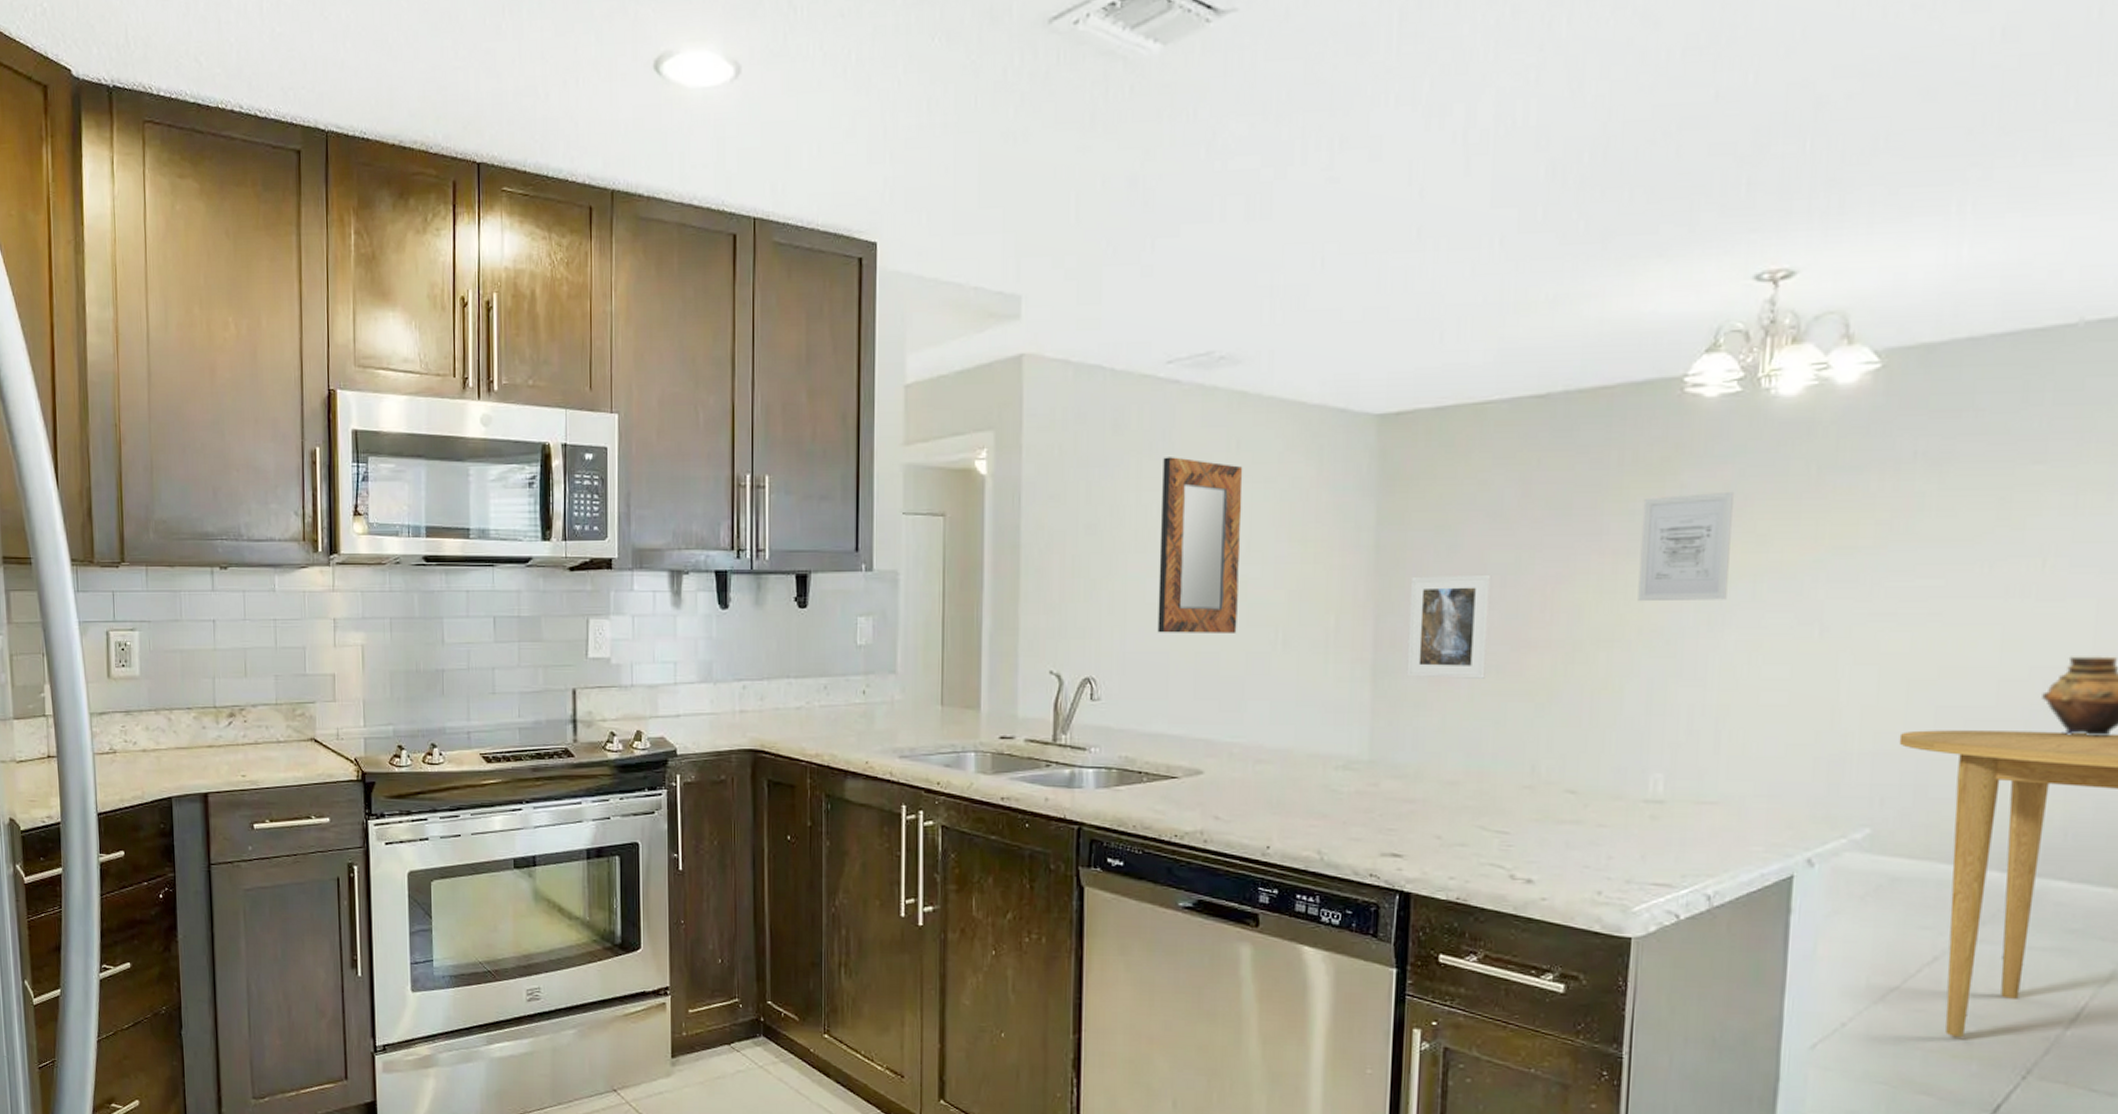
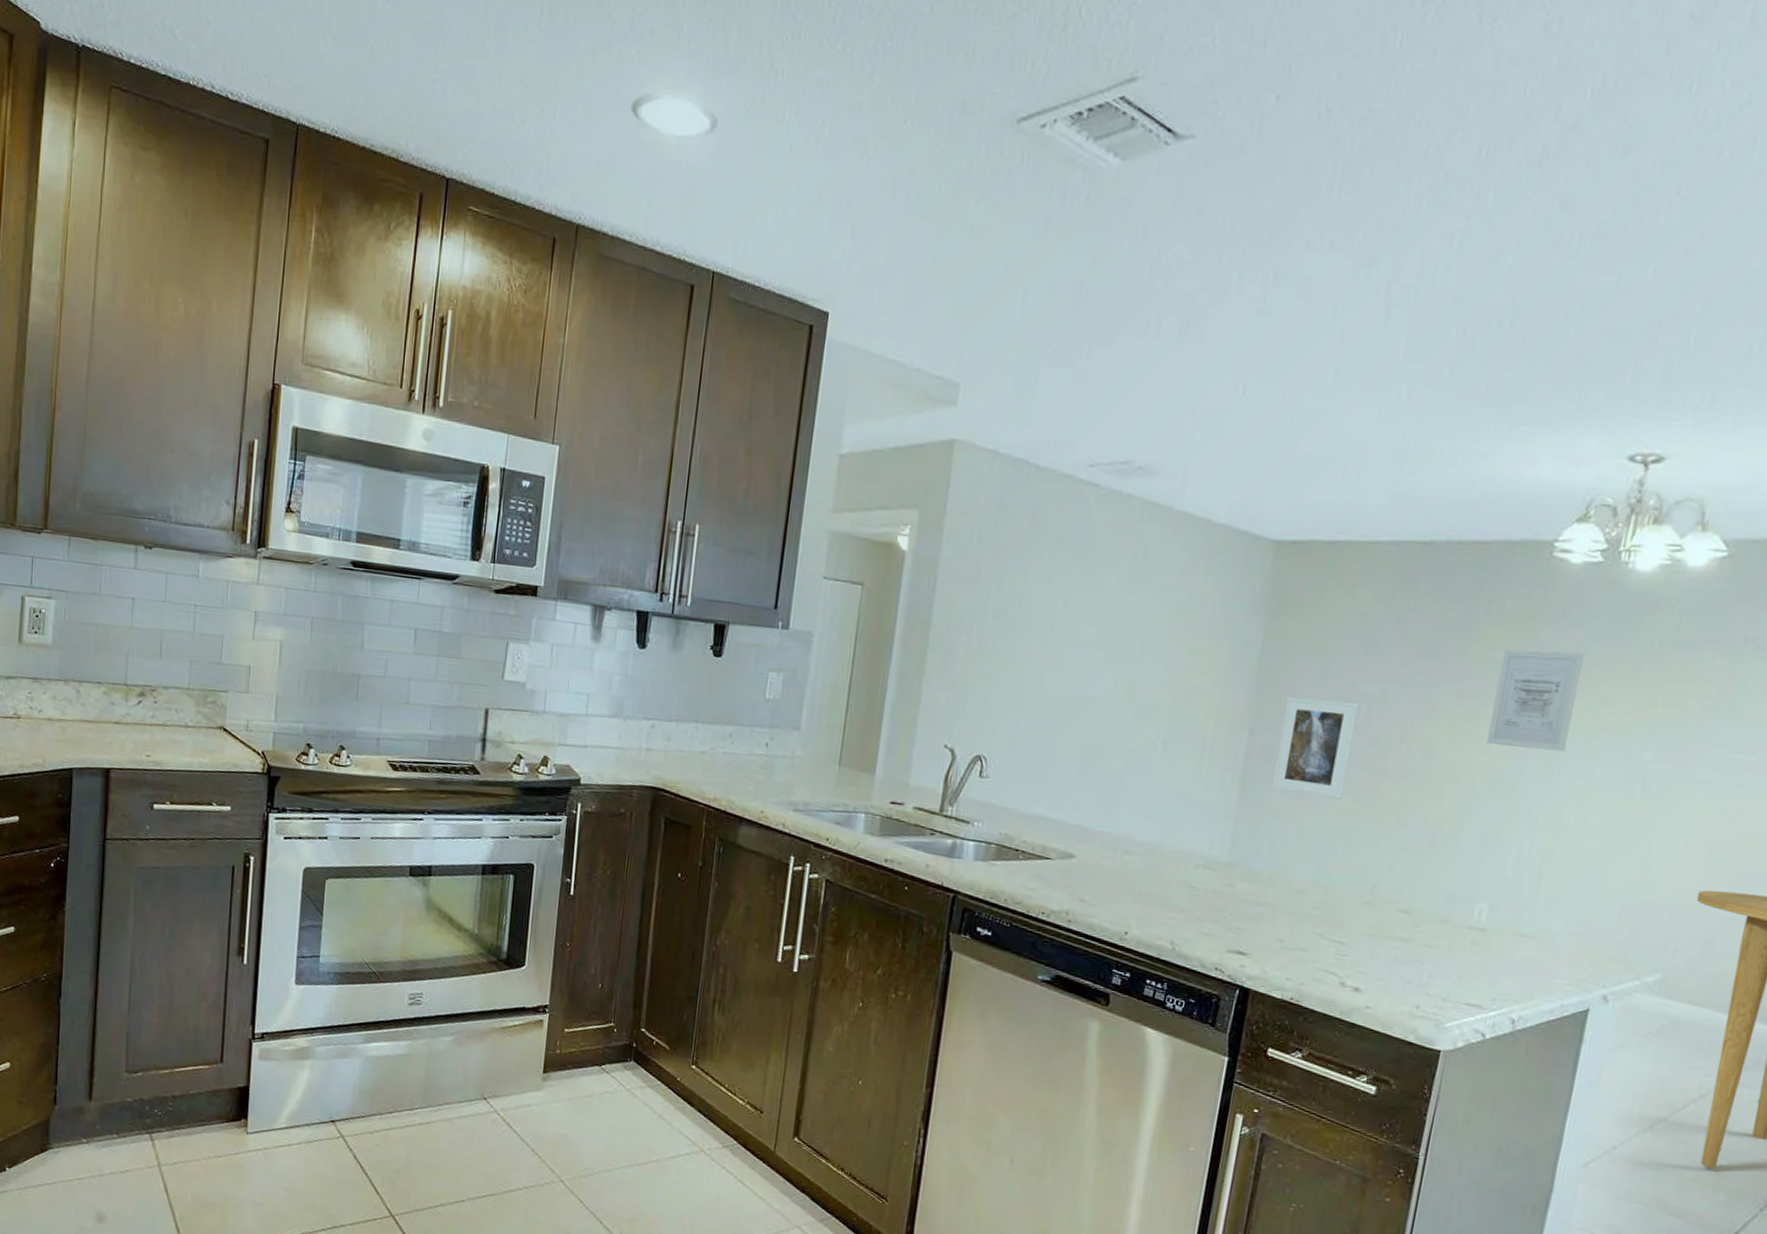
home mirror: present [1157,457,1243,633] -> none [1049,555,1147,730]

